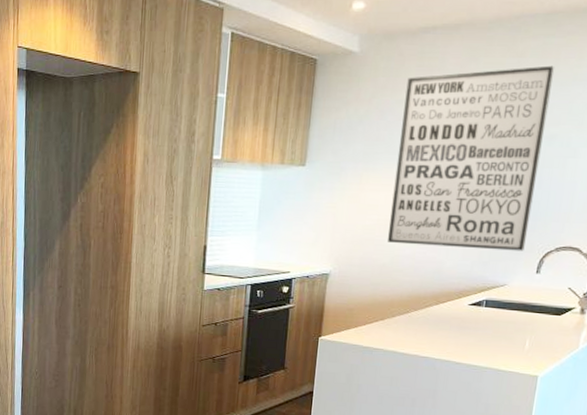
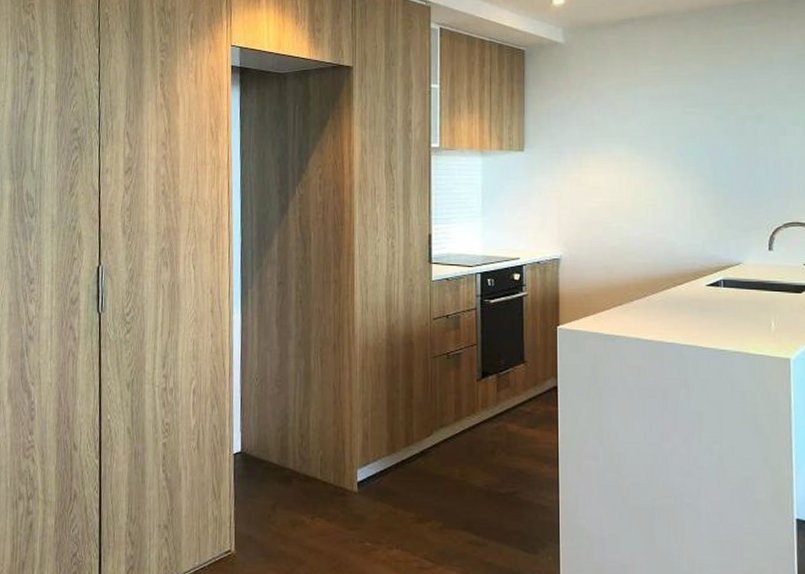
wall art: present [388,65,555,251] -> none [613,51,753,229]

